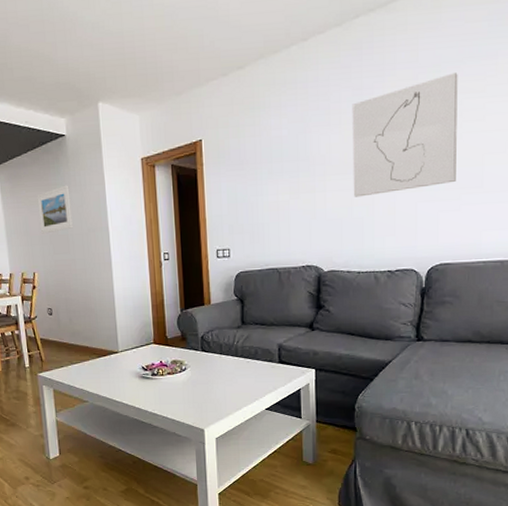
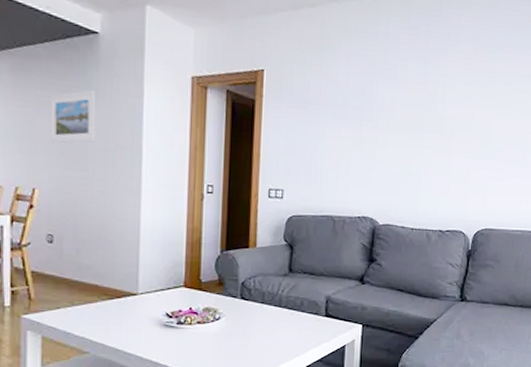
wall art: present [352,73,458,197] -> none [412,56,510,156]

